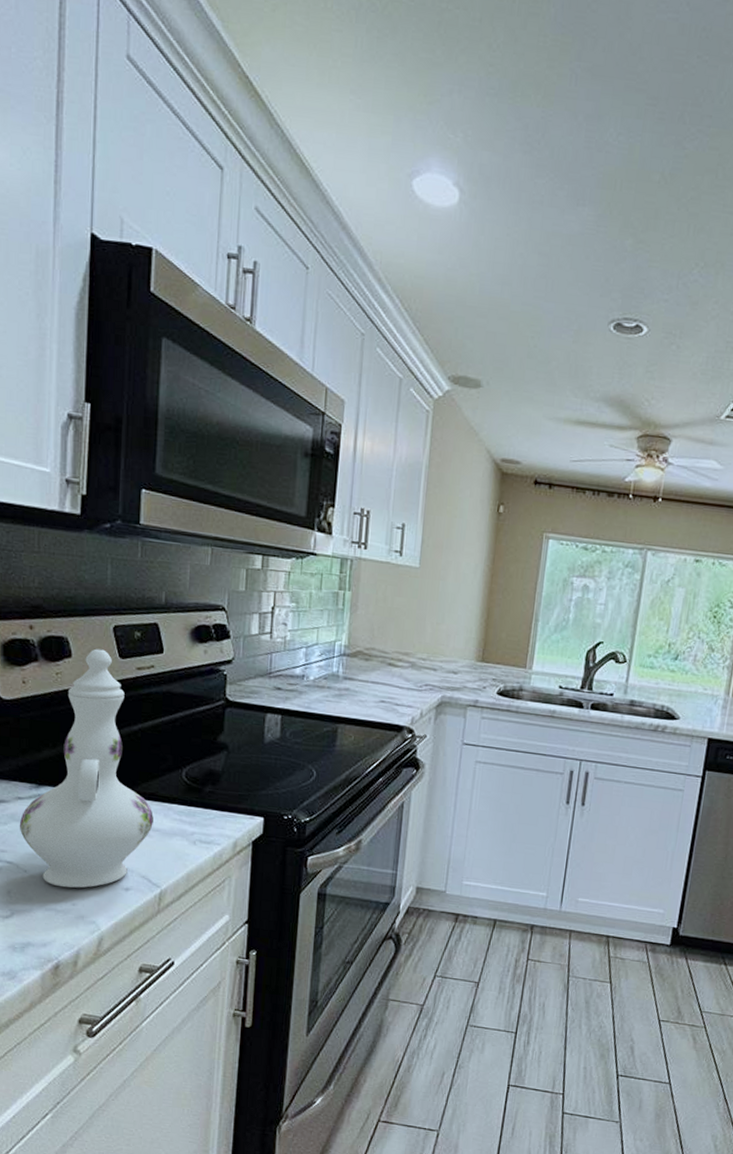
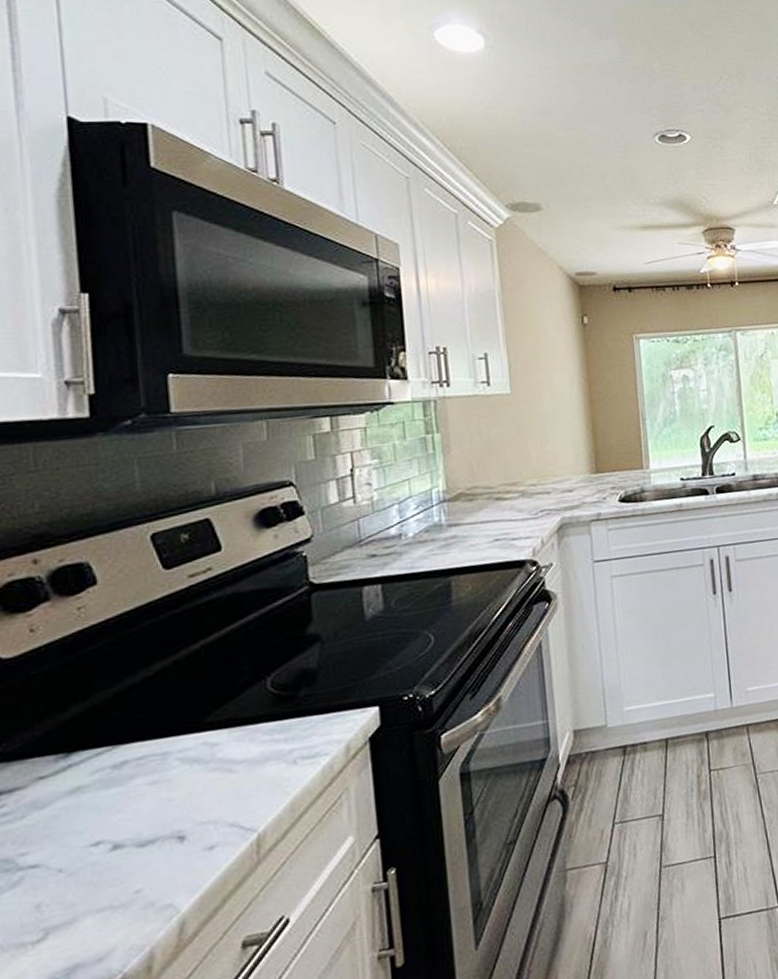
ewer: present [19,648,153,888] -> none [44,564,236,876]

